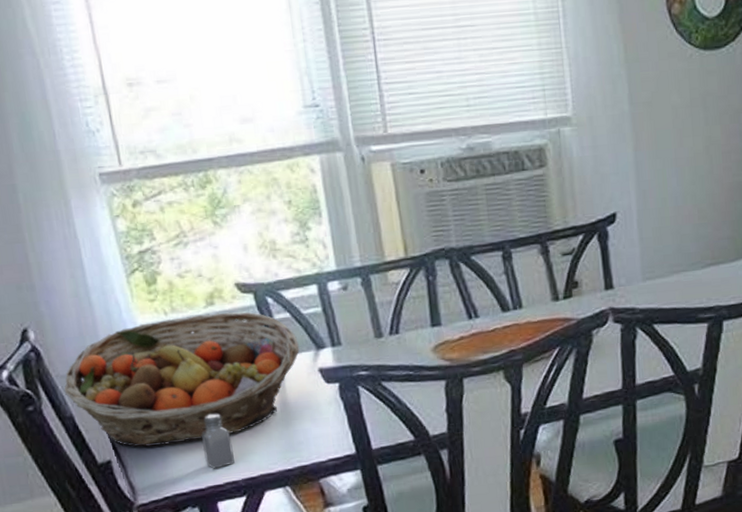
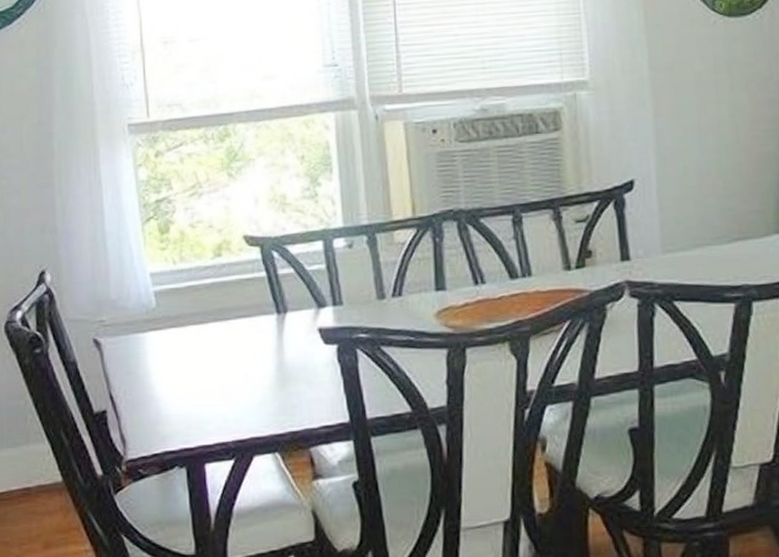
fruit basket: present [64,312,300,447] -> none [71,264,300,398]
saltshaker: present [201,414,235,469] -> none [195,369,226,427]

